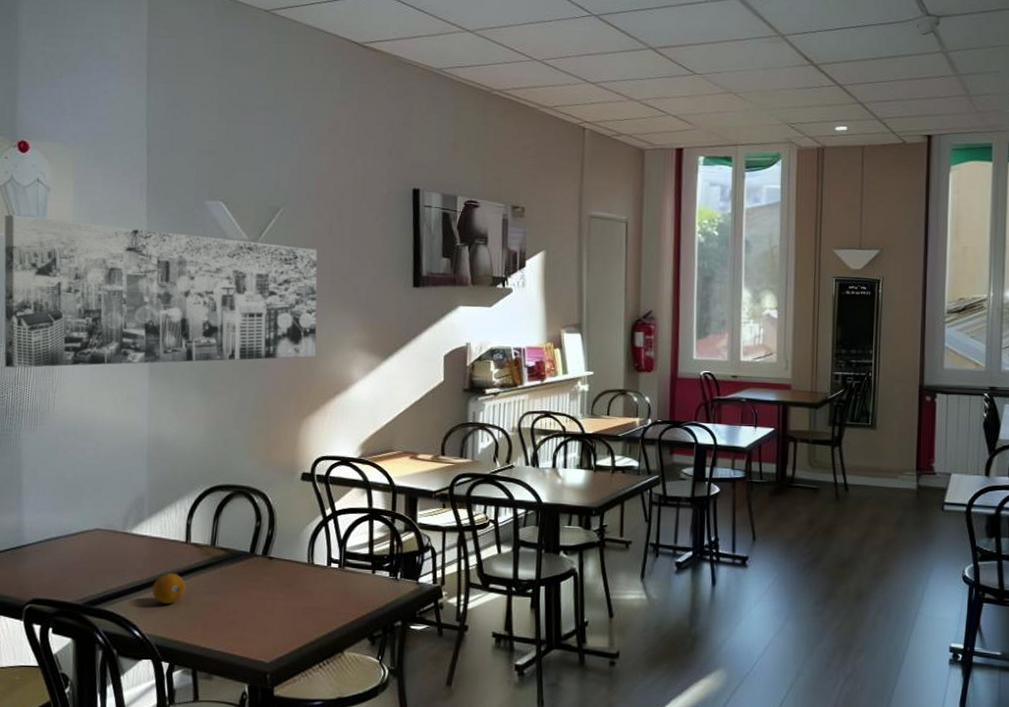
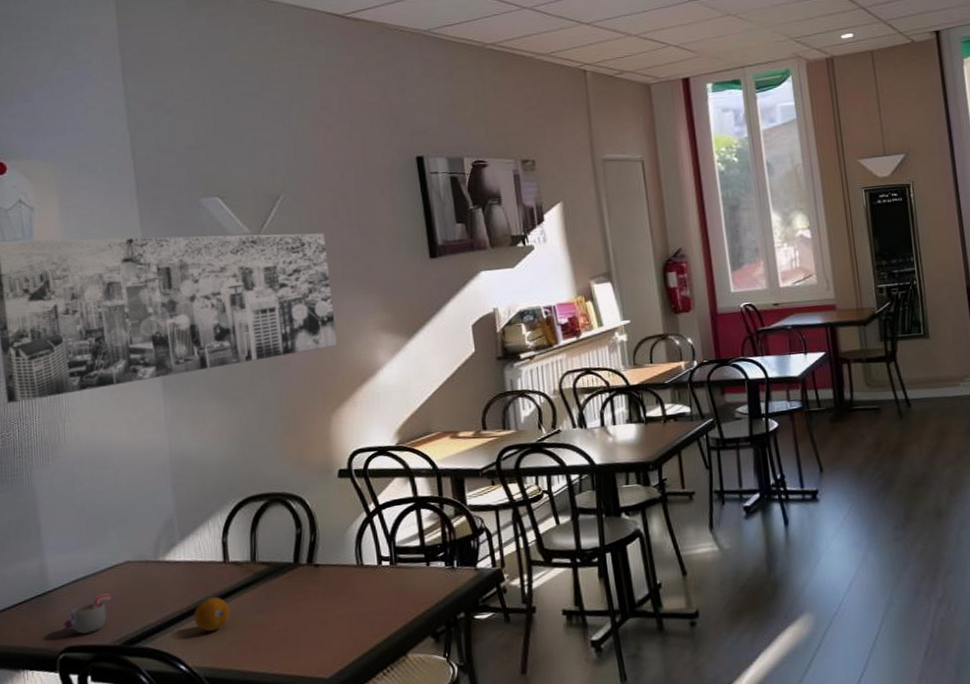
mug: none [32,555,80,590] -> present [63,593,112,635]

